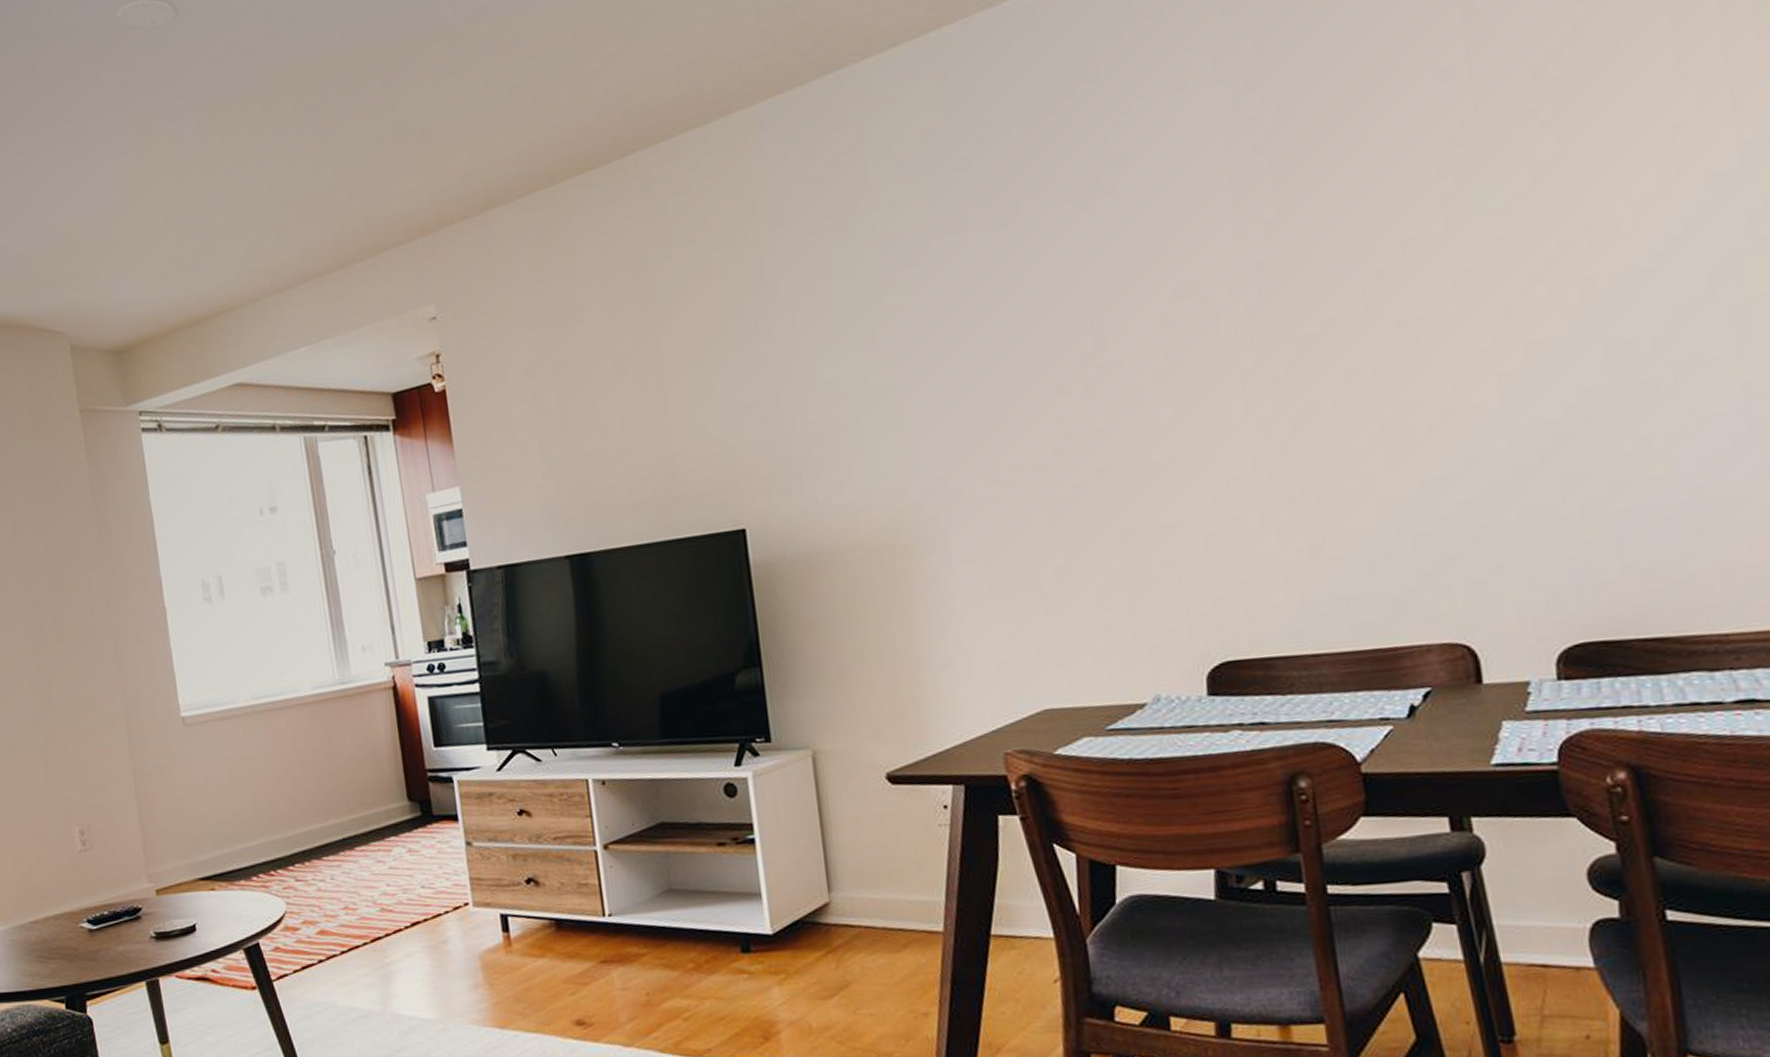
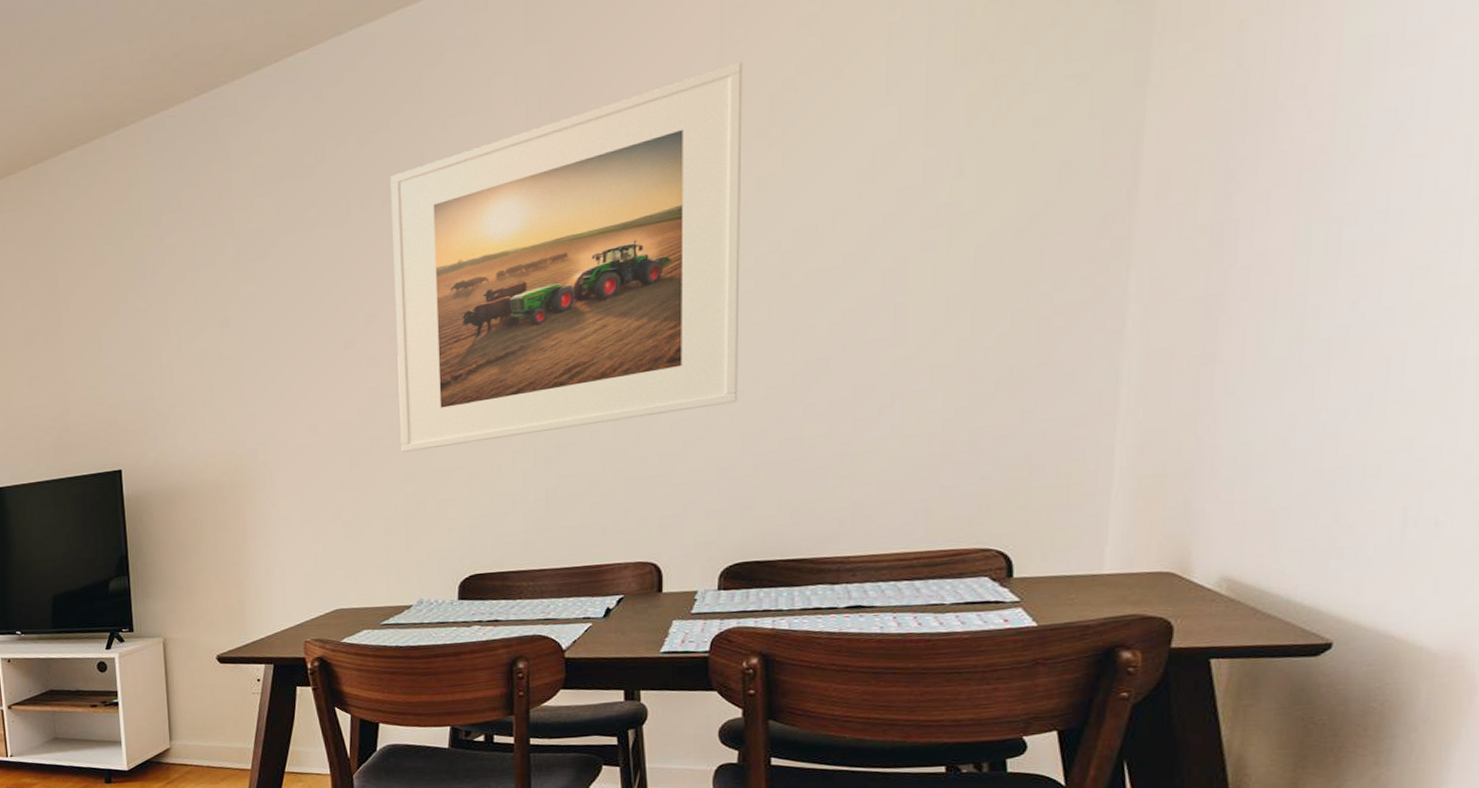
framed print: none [1068,32,1547,504] -> present [390,61,743,453]

